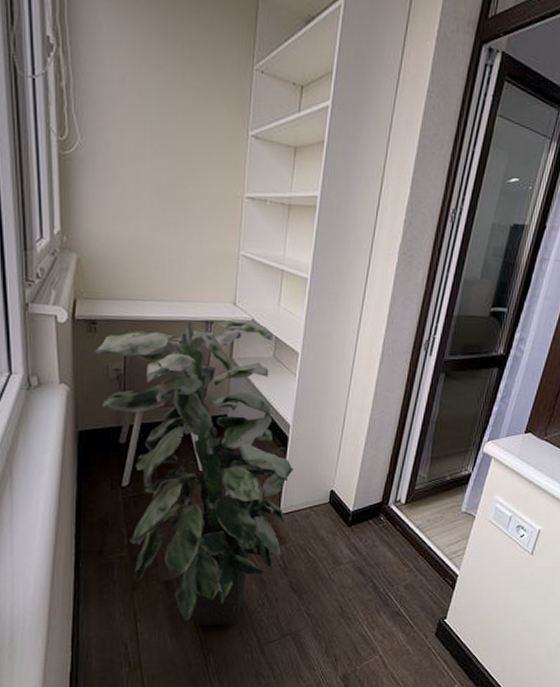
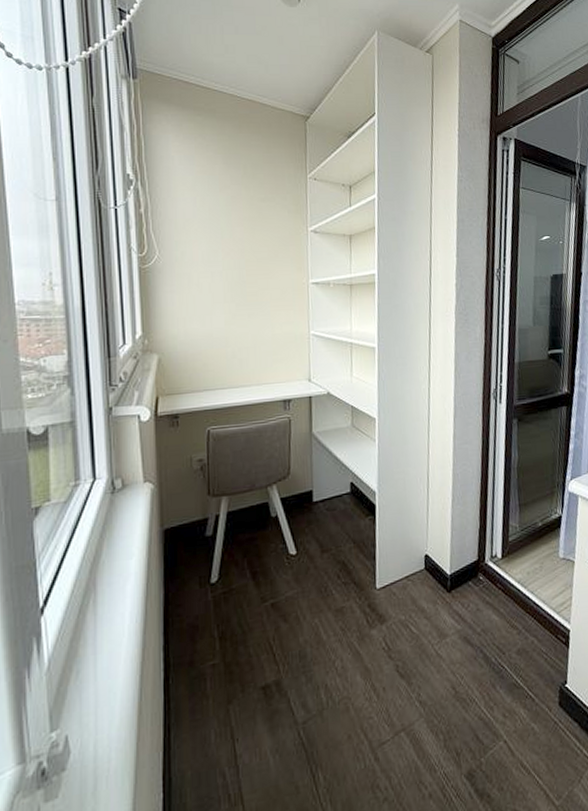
indoor plant: present [94,319,293,625] -> none [177,394,385,735]

